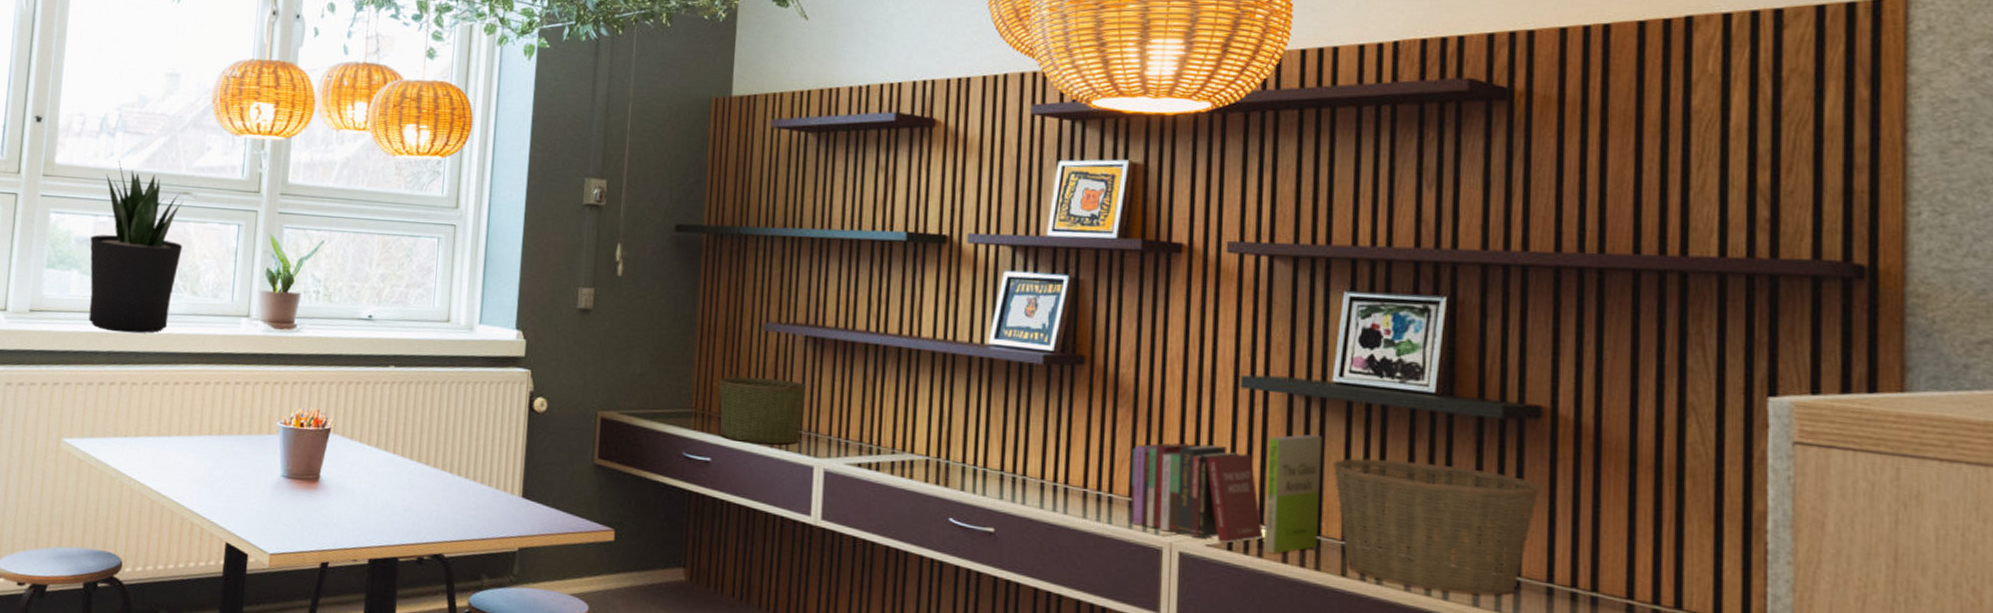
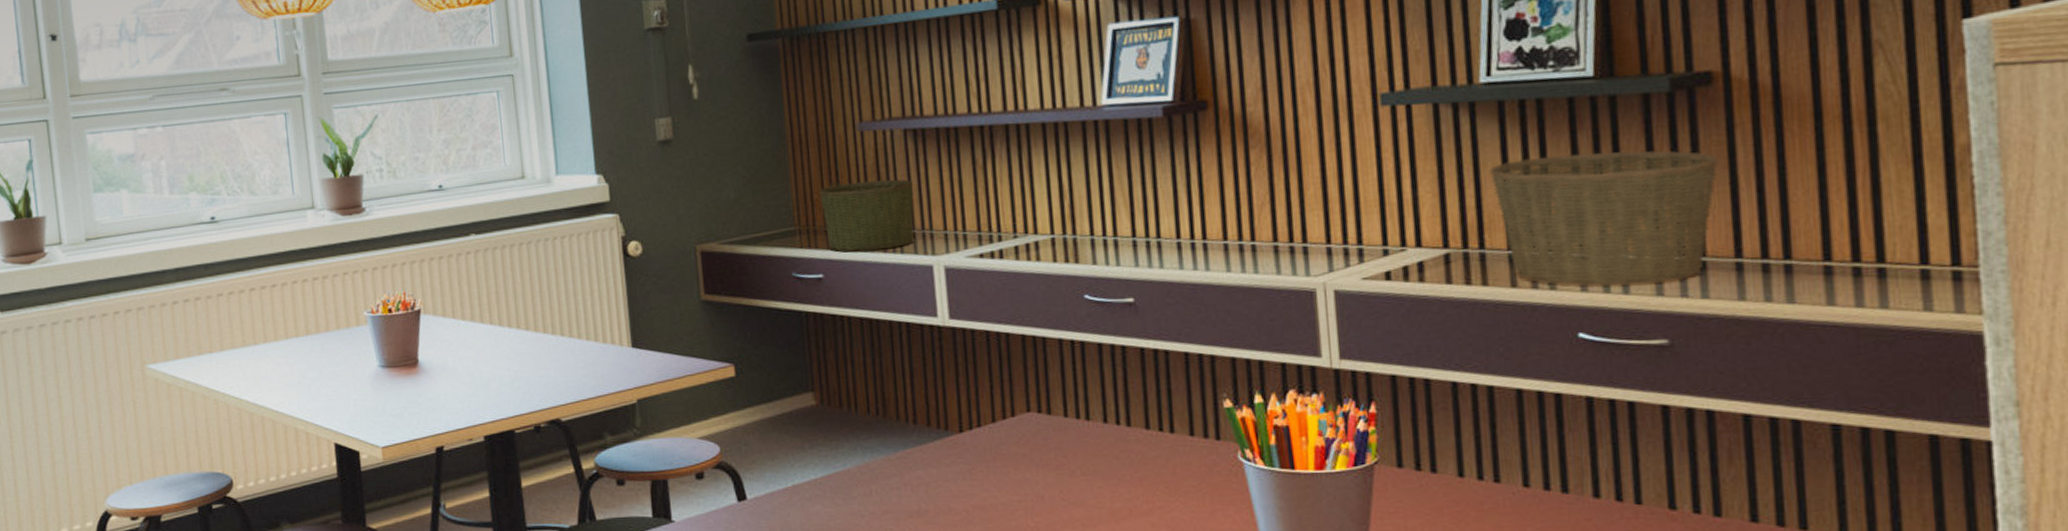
planter: present [88,160,184,333] -> none [133,67,231,246]
books: present [1129,443,1263,543] -> none [1271,171,1423,274]
book: present [1264,434,1322,554] -> none [1416,143,1482,277]

